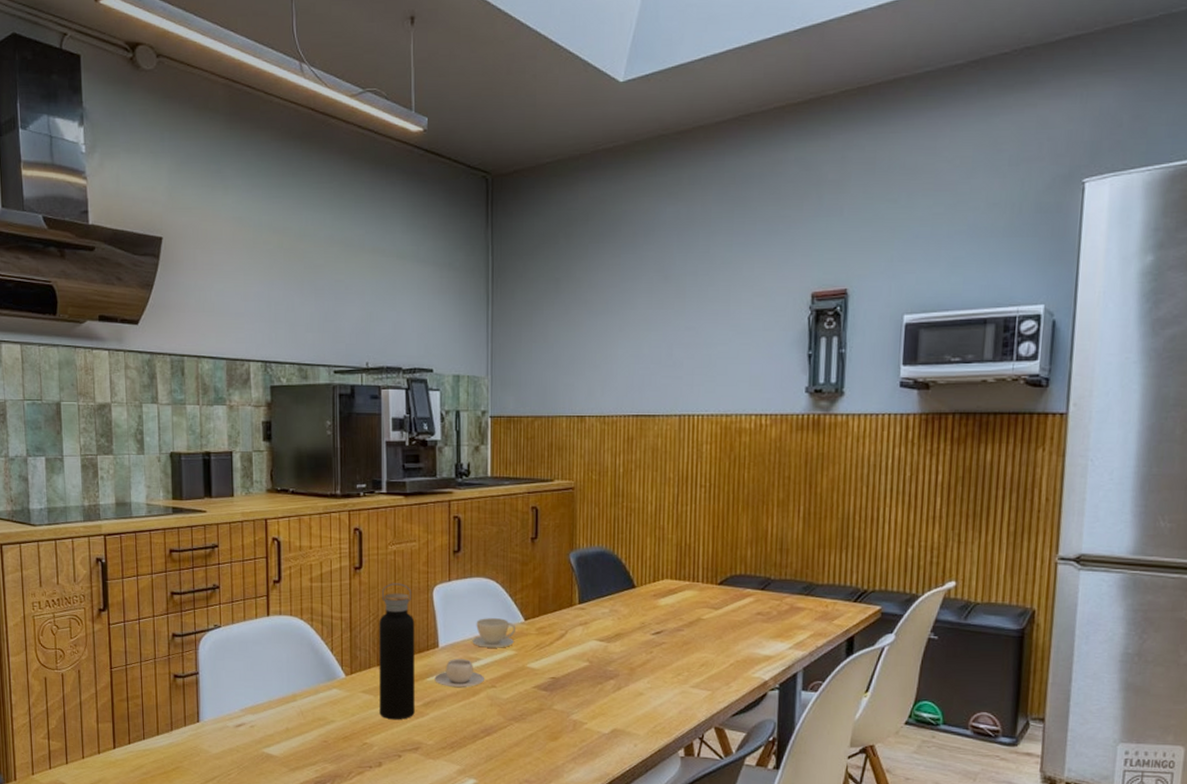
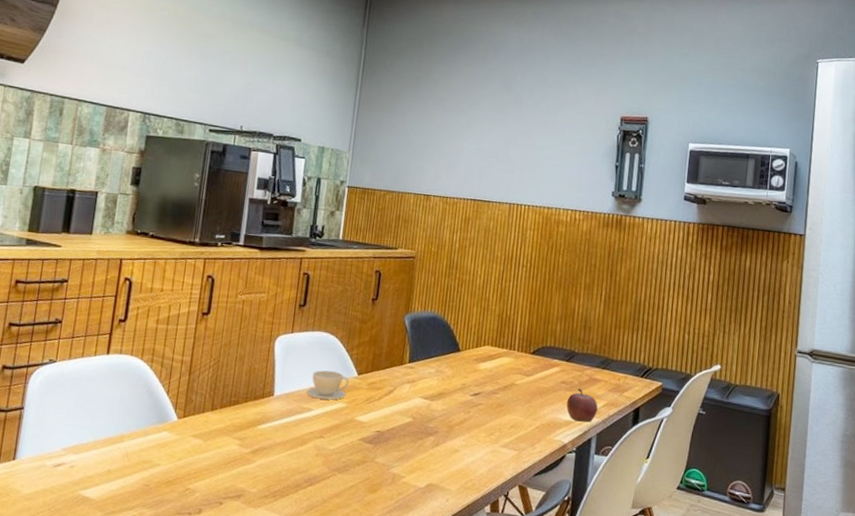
water bottle: present [379,583,415,719] -> none [207,330,255,466]
teacup: present [435,659,484,688] -> none [266,408,314,437]
fruit: none [764,618,802,656] -> present [566,388,598,422]

